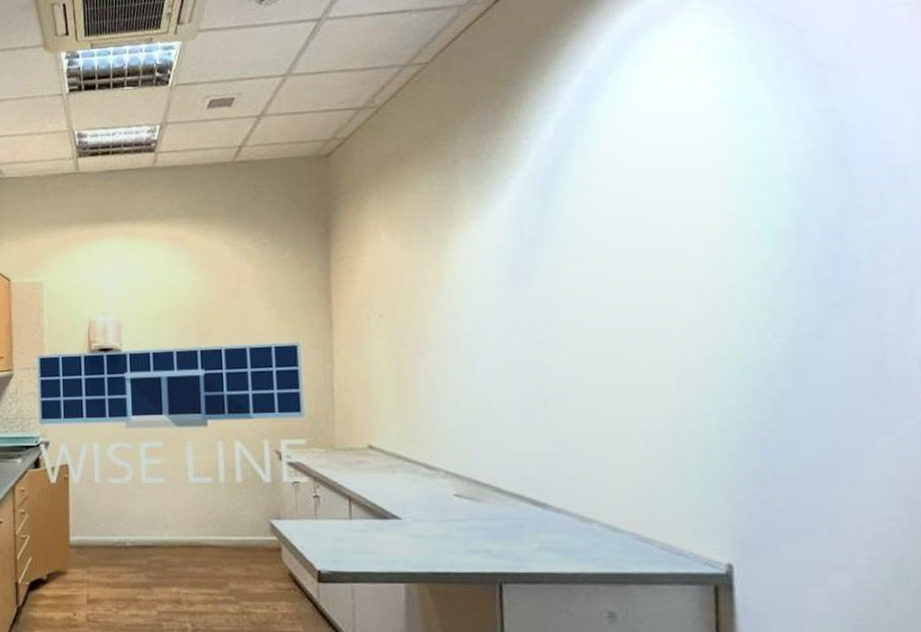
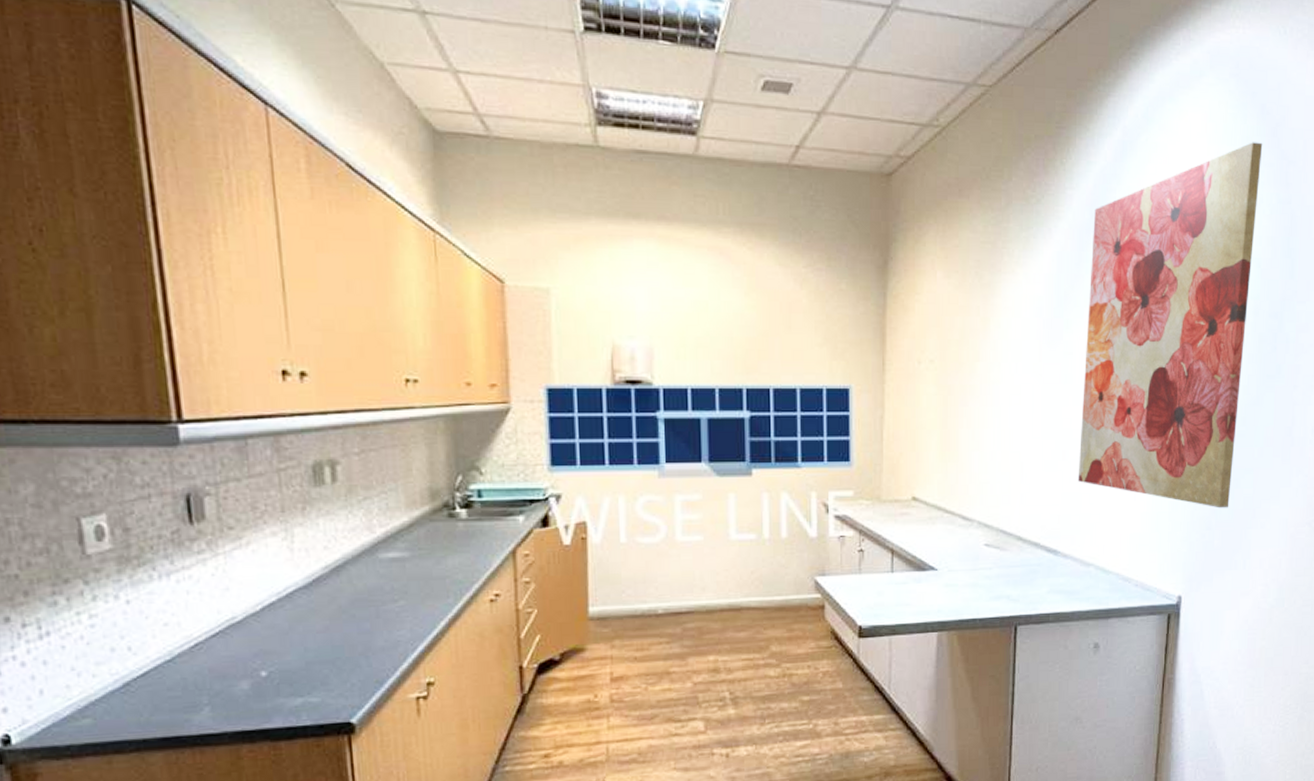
wall art: none [558,54,794,461] -> present [1078,142,1263,509]

